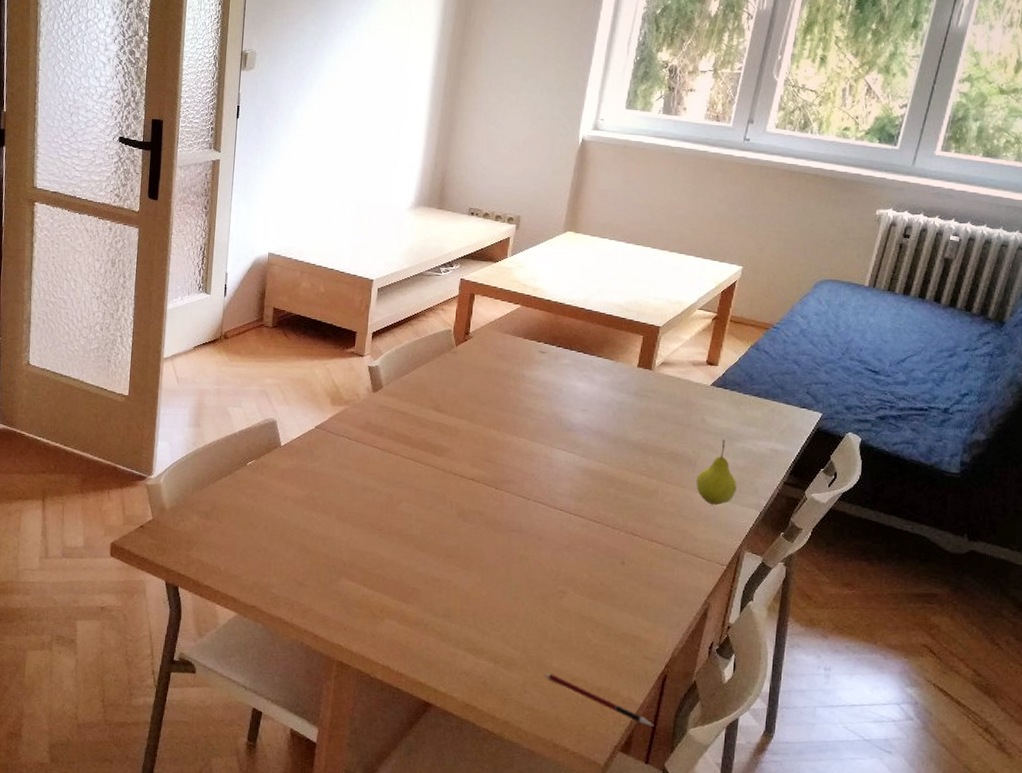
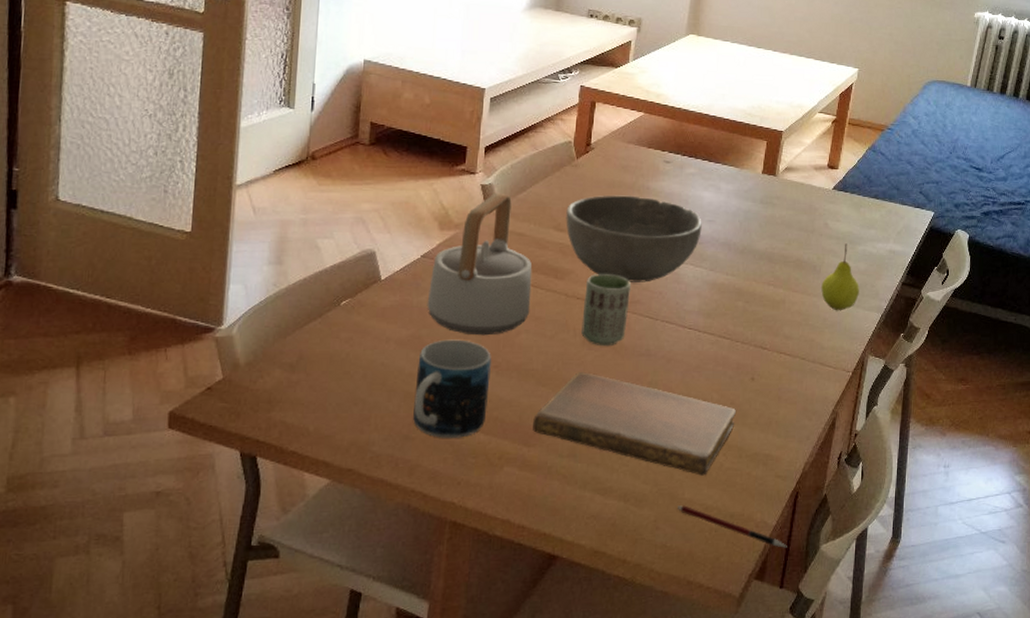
mug: none [307,502,375,590] -> present [413,339,491,438]
teapot: none [319,374,413,501] -> present [427,192,532,336]
notebook: none [411,541,606,649] -> present [533,372,737,476]
bowl: none [444,381,576,464] -> present [566,195,702,283]
cup: none [457,453,505,521] -> present [581,274,631,347]

